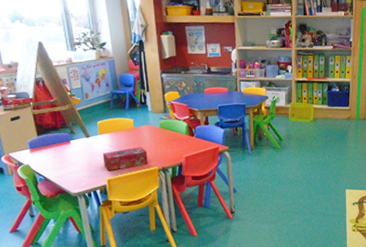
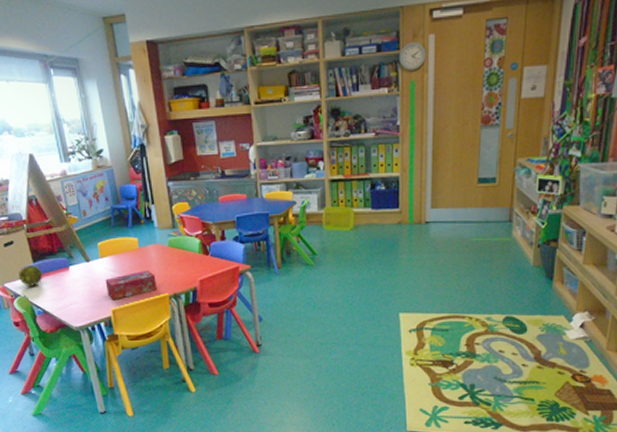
decorative ball: none [23,138,46,157] -> present [19,265,43,287]

